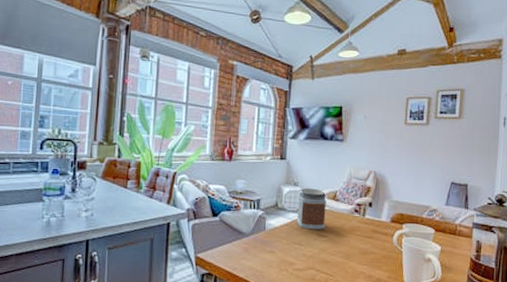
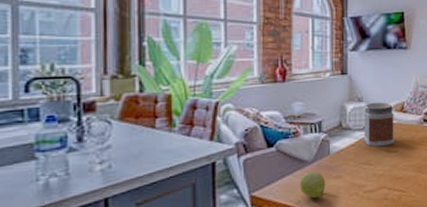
fruit: none [237,242,260,268] -> present [299,170,326,199]

